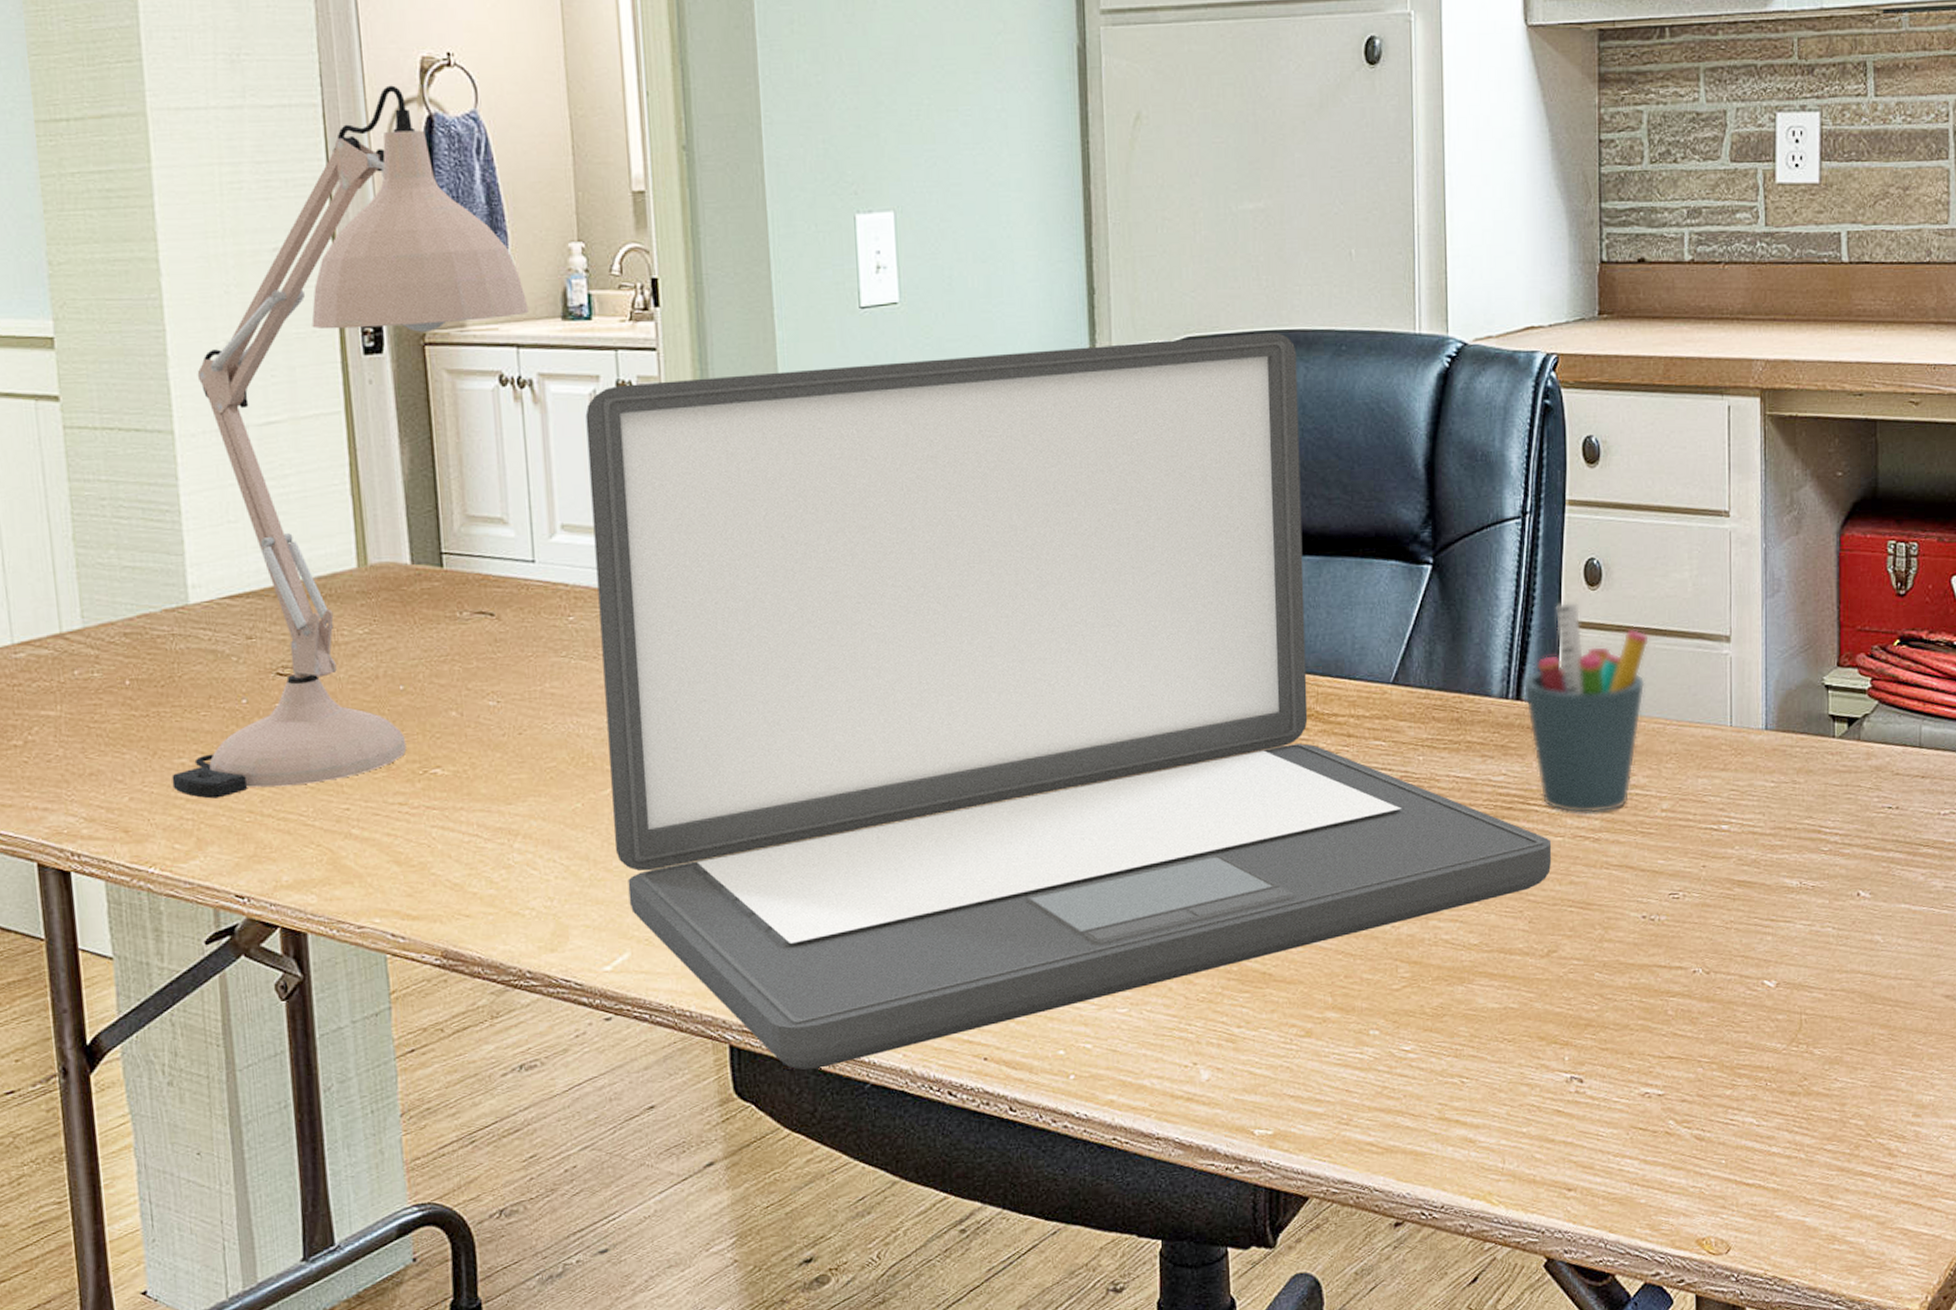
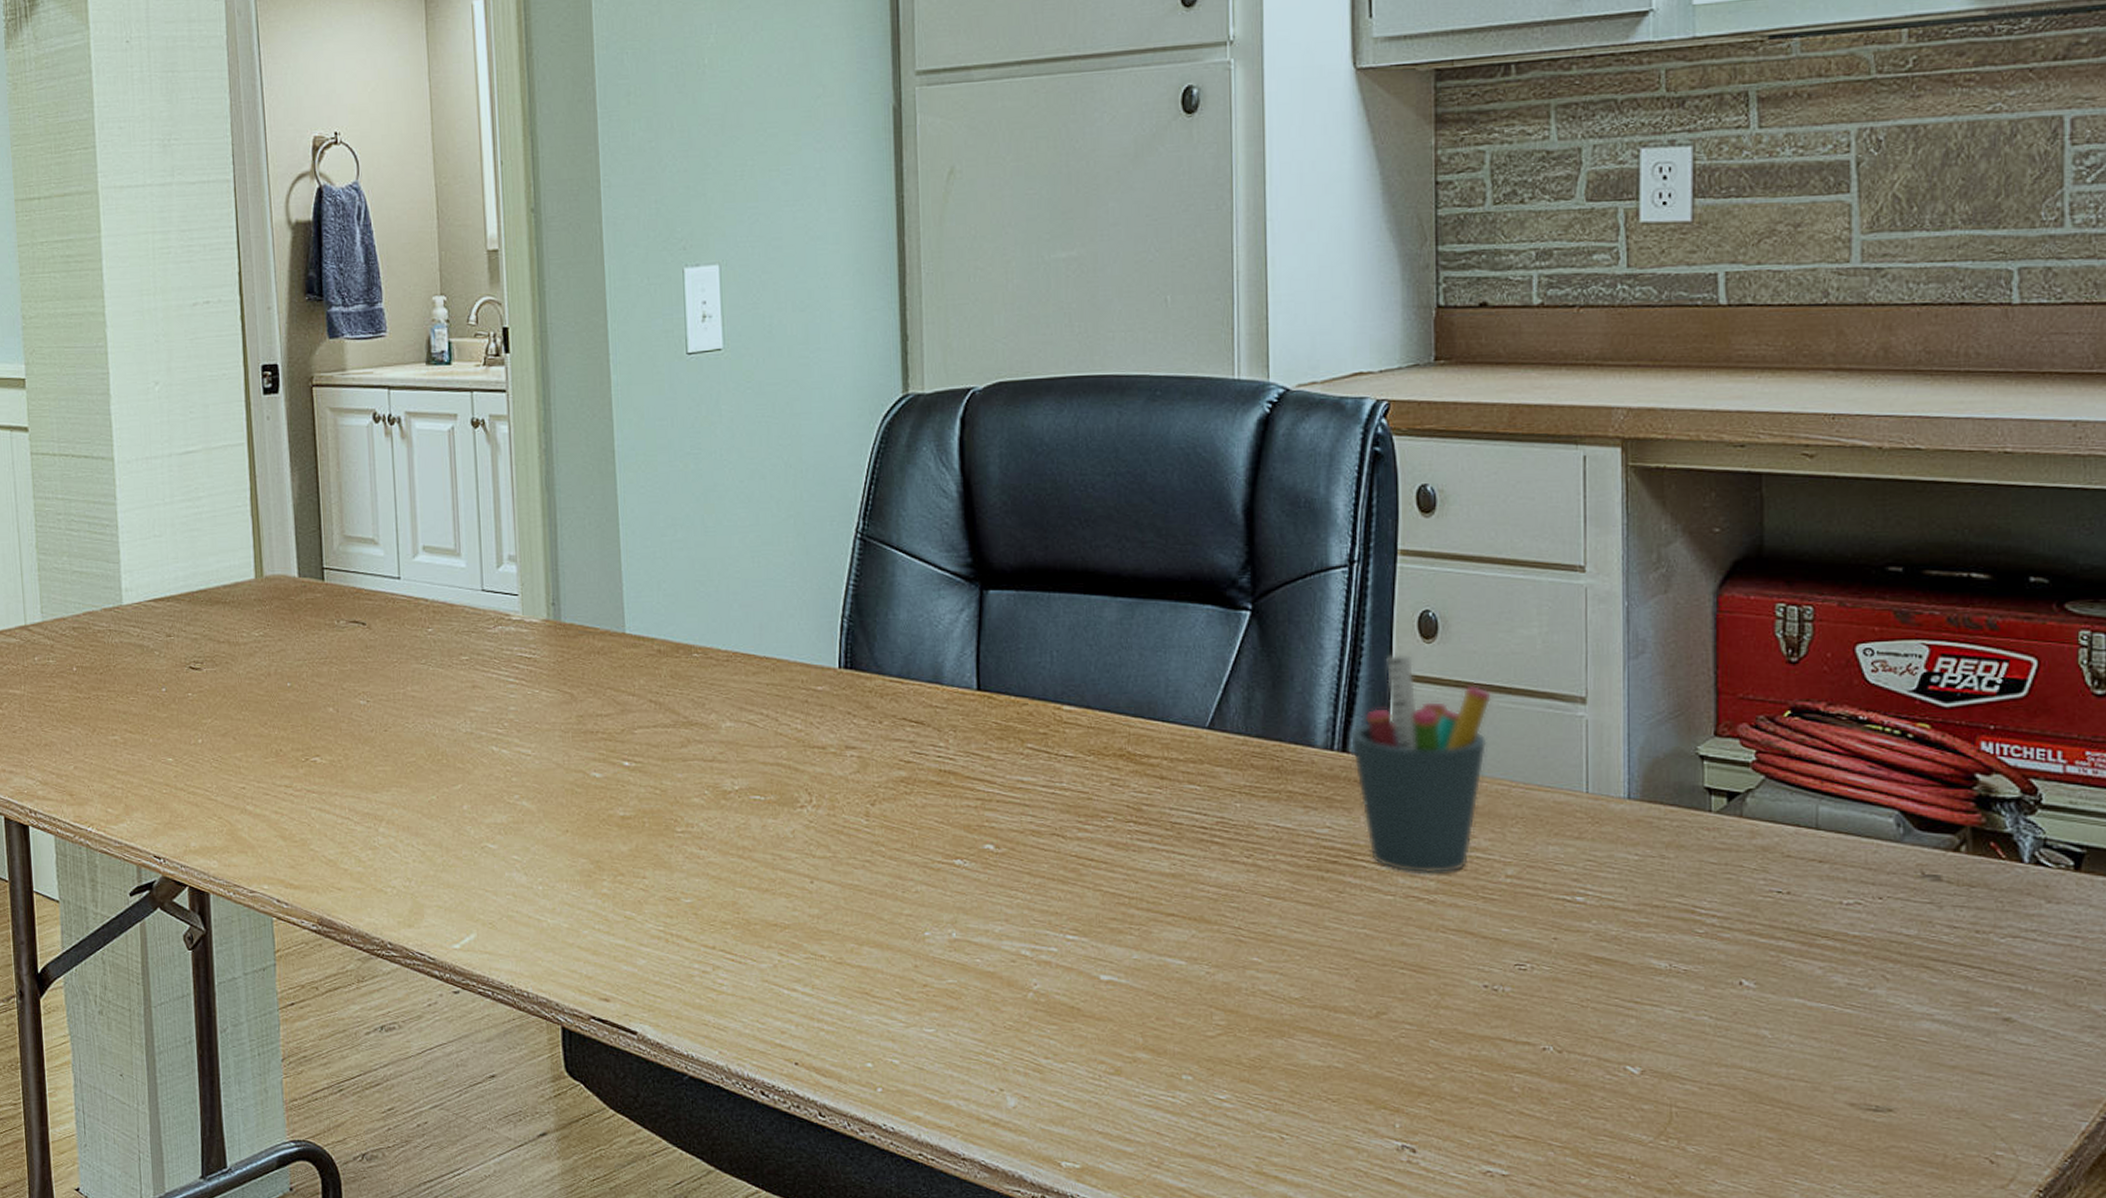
desk lamp: present [172,85,529,799] -> none [107,162,399,772]
laptop: present [585,332,1551,1071] -> none [445,377,1380,1058]

